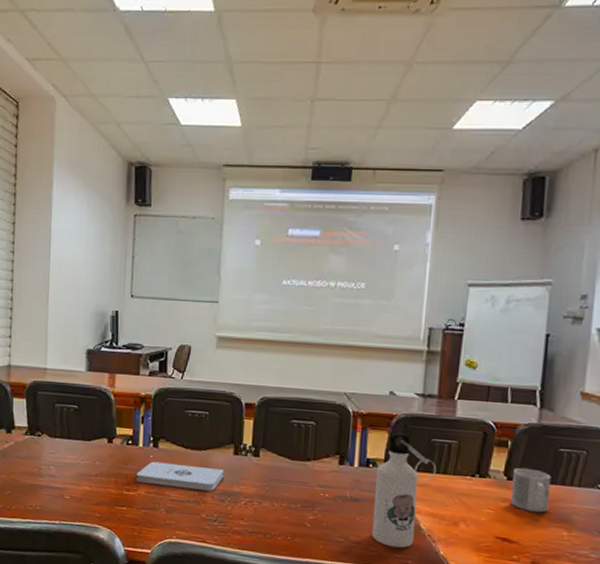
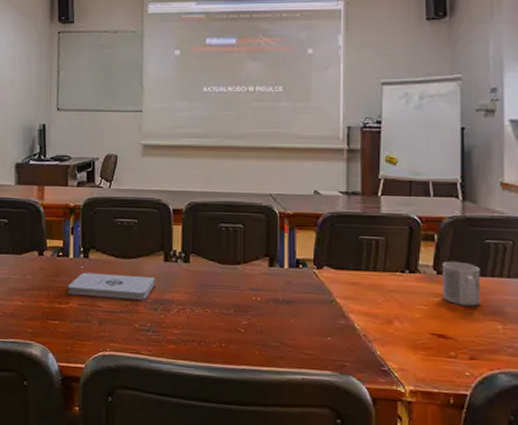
water bottle: present [371,433,437,548] -> none [306,232,367,350]

